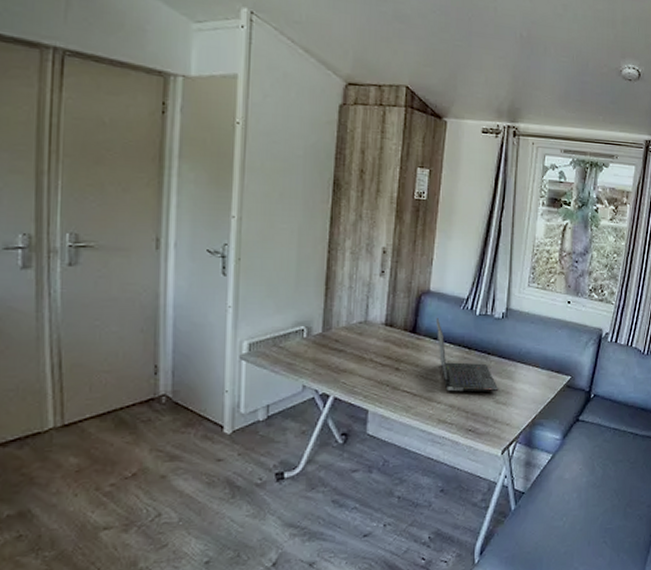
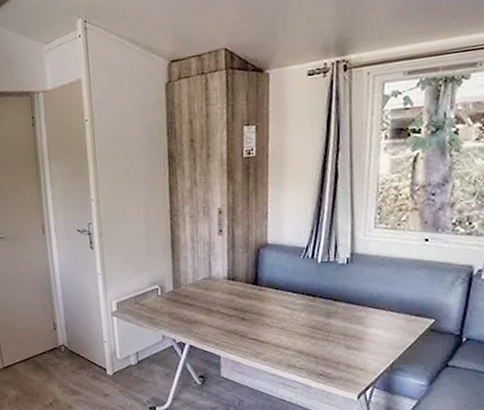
laptop computer: present [436,318,499,392] -> none [276,269,350,338]

